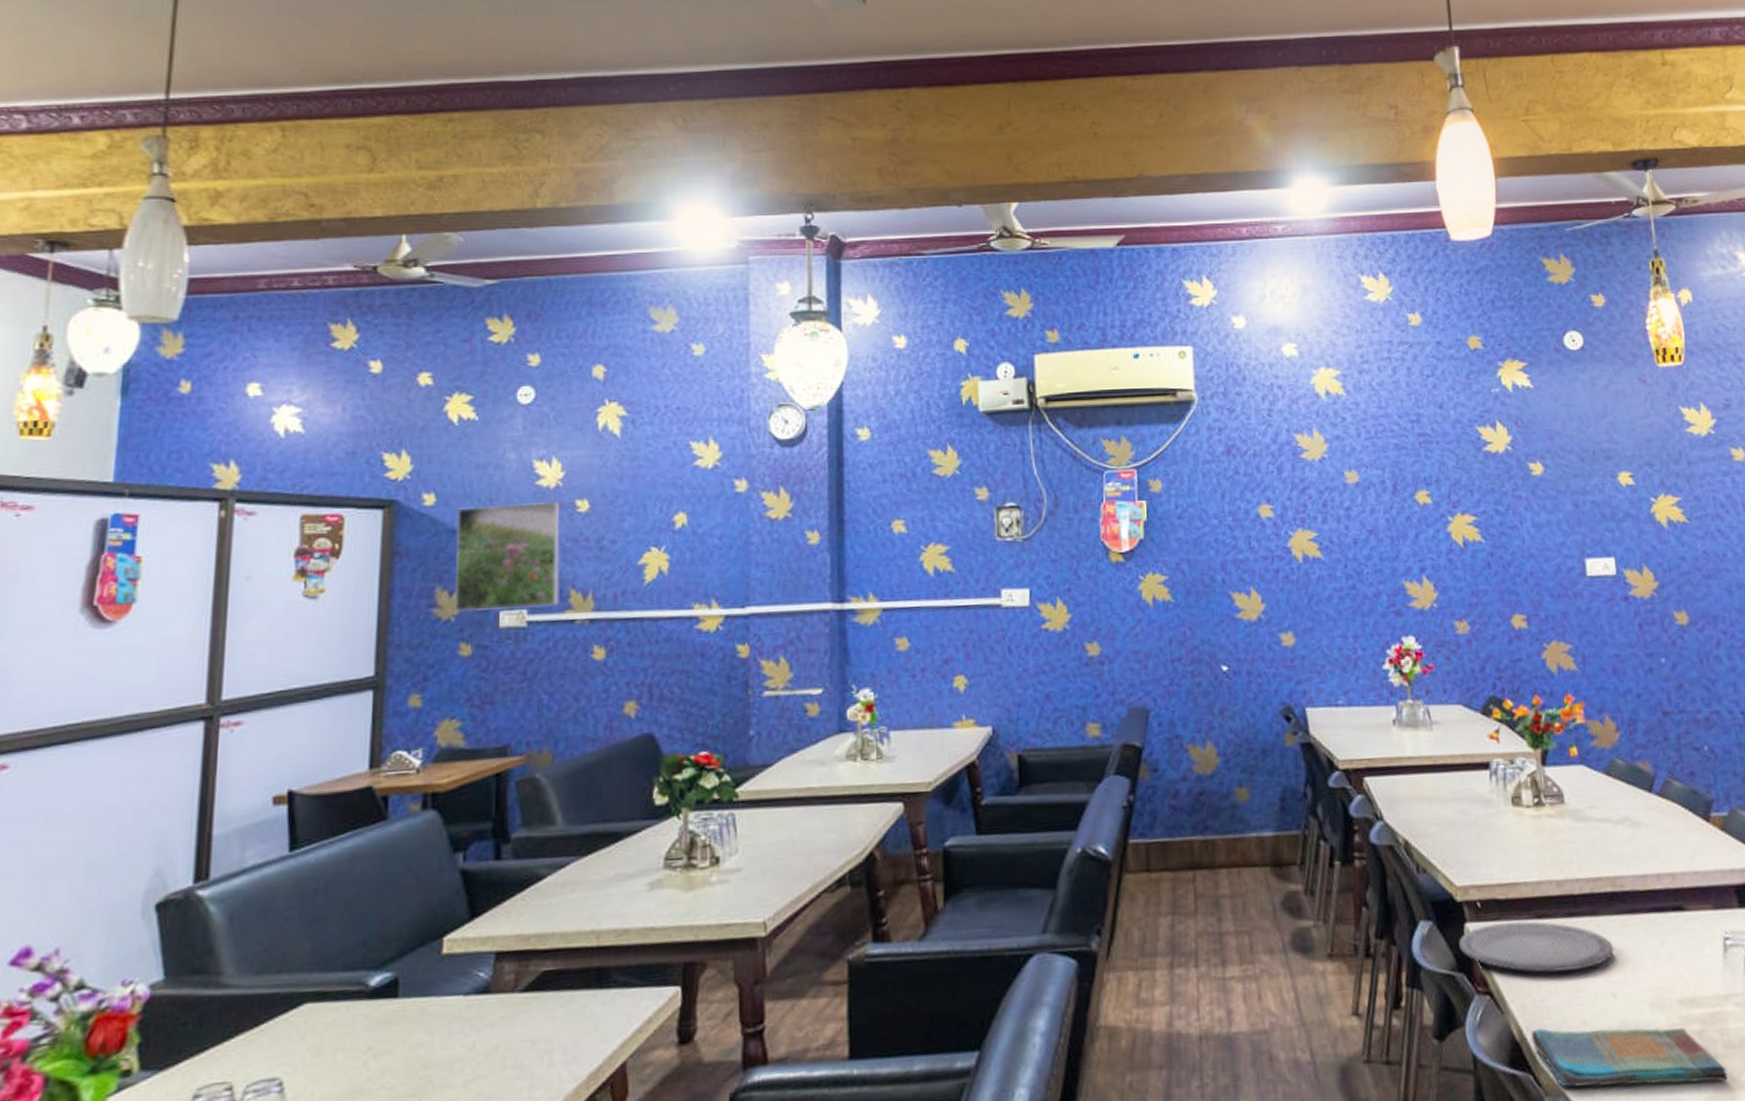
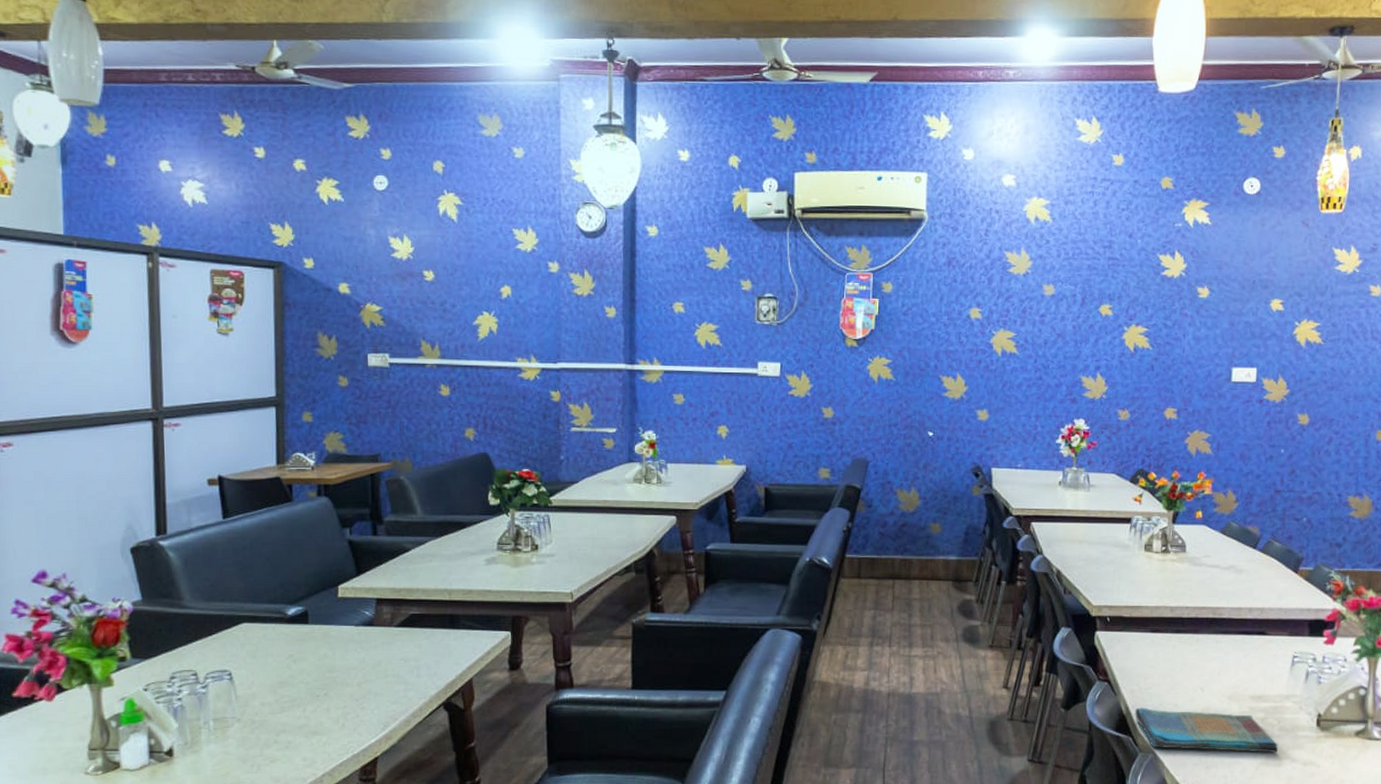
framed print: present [453,500,560,613] -> none [331,270,413,353]
plate: present [1459,921,1614,973] -> none [1089,634,1207,670]

